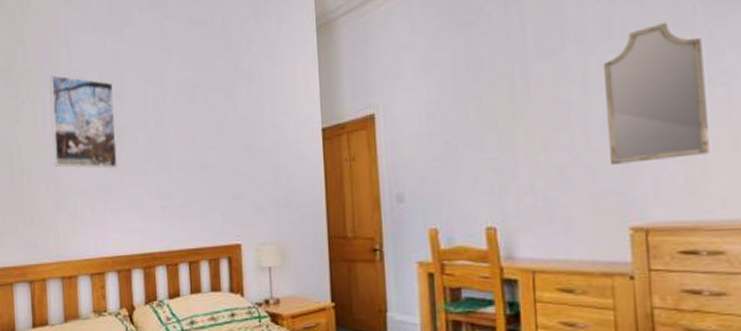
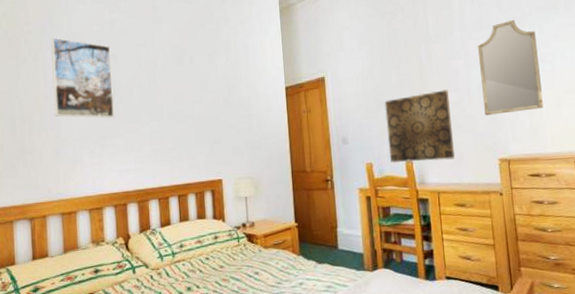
wall art: none [458,128,560,230] -> present [384,89,455,164]

